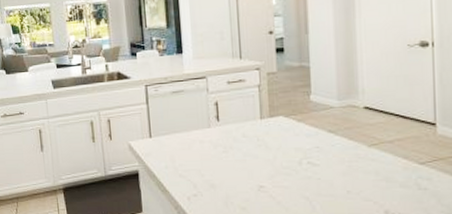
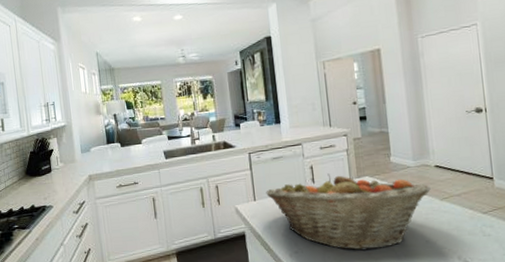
fruit basket: none [163,111,357,198] -> present [266,173,431,251]

